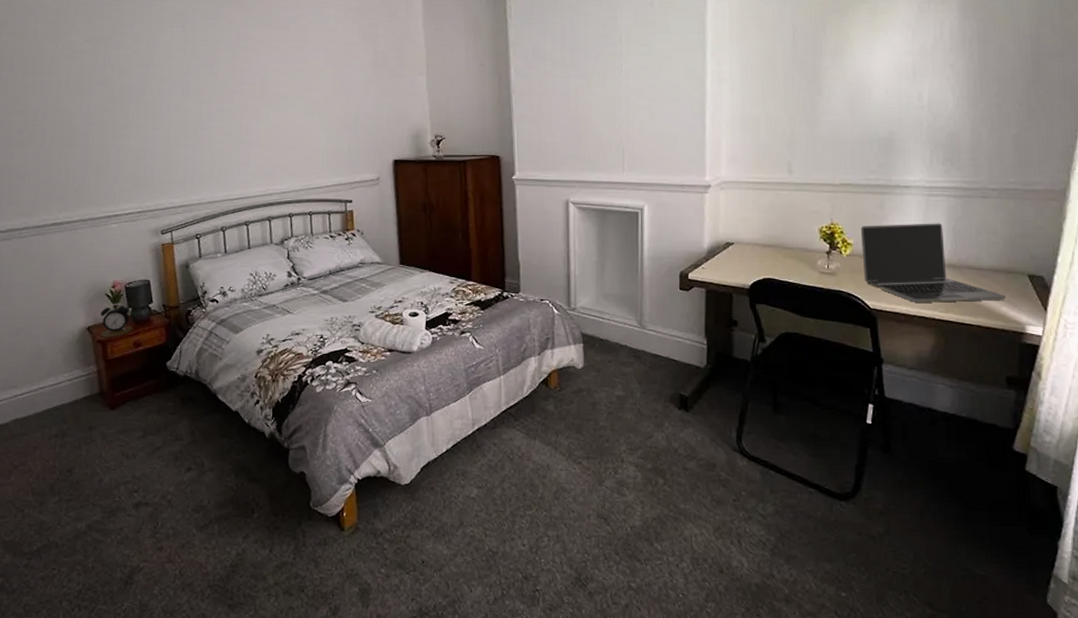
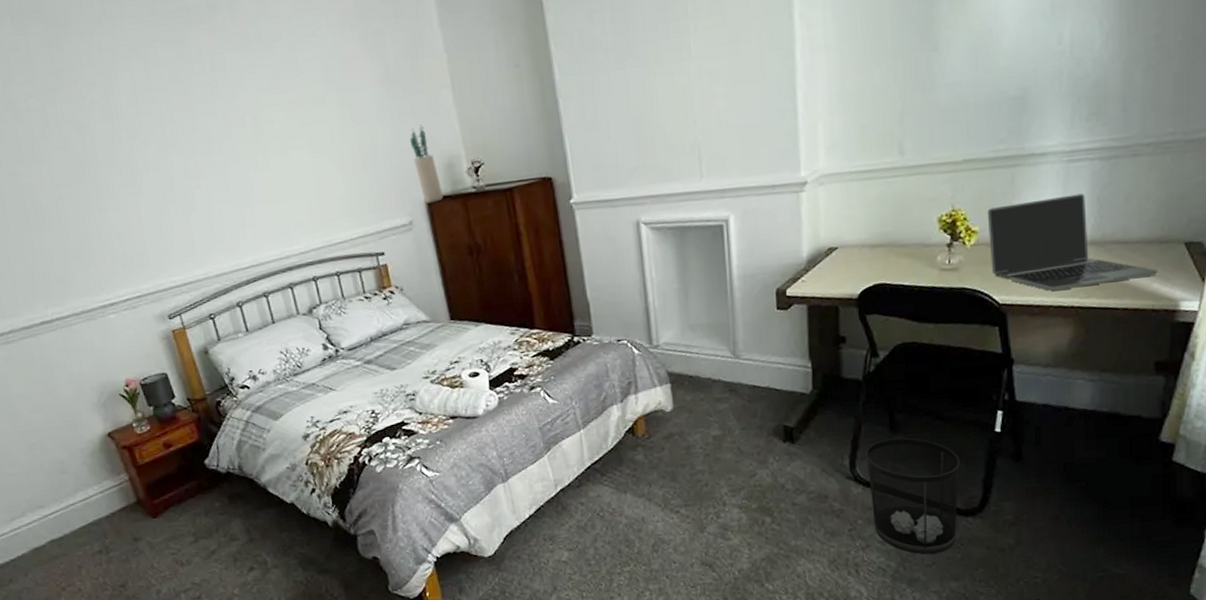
alarm clock: present [100,303,133,338] -> none [119,402,159,442]
vase: none [386,101,408,165] -> present [409,125,444,204]
waste bin: none [752,418,836,533] -> present [866,437,961,555]

